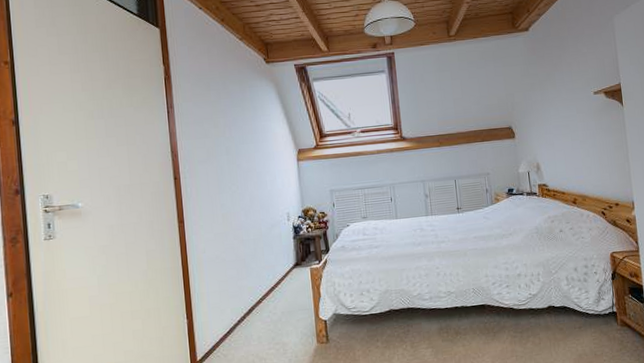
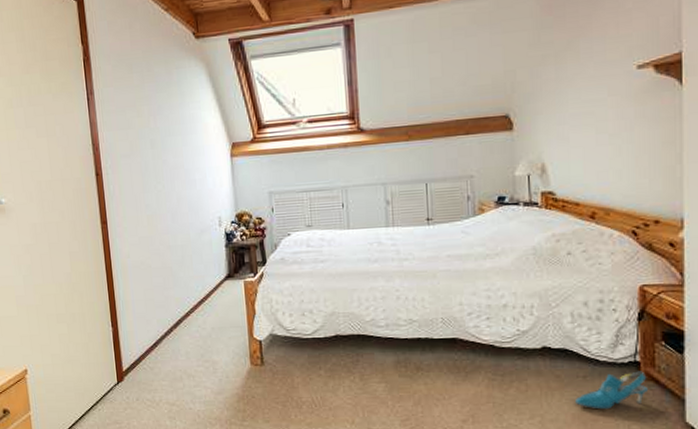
shoe: none [574,319,625,353] -> present [574,371,649,410]

